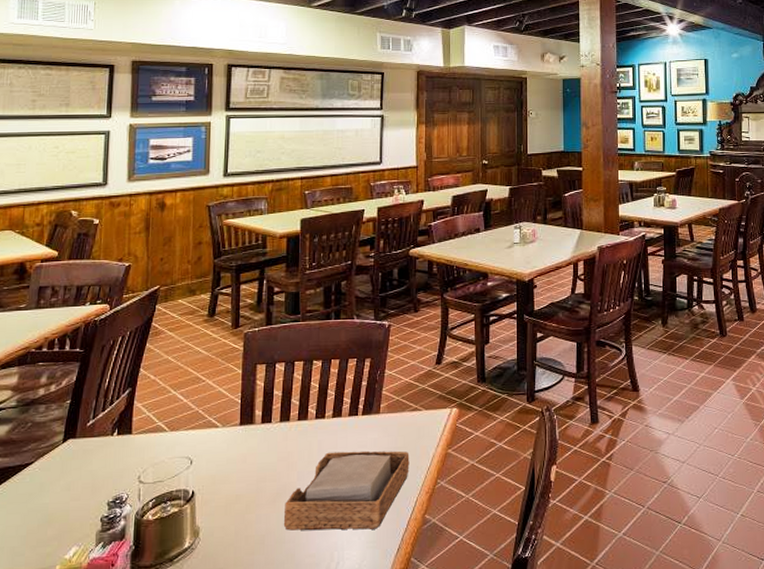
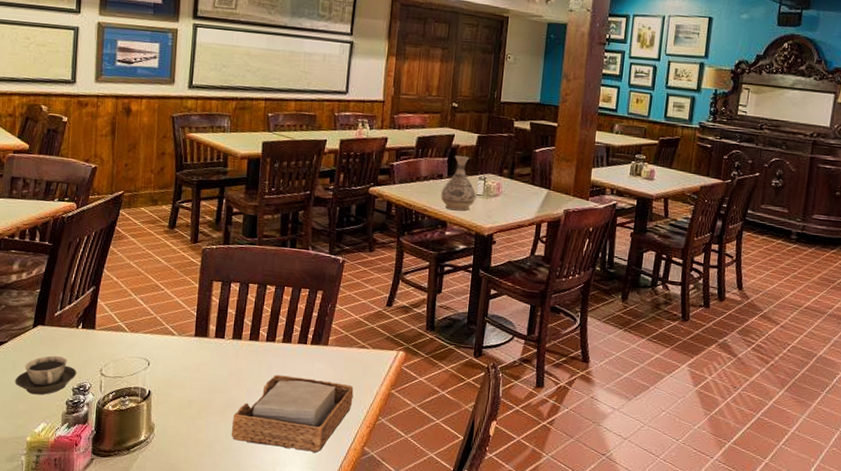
cup: none [42,469,112,516] -> present [15,355,77,395]
vase: none [479,209,514,261] -> present [440,155,477,211]

